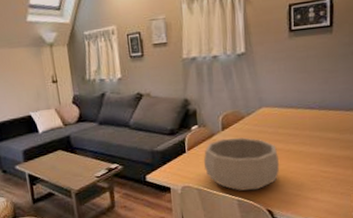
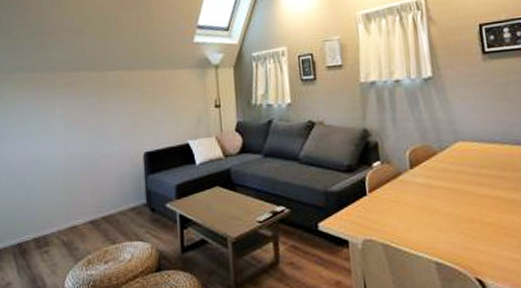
decorative bowl: present [203,137,280,191] -> none [388,178,488,251]

